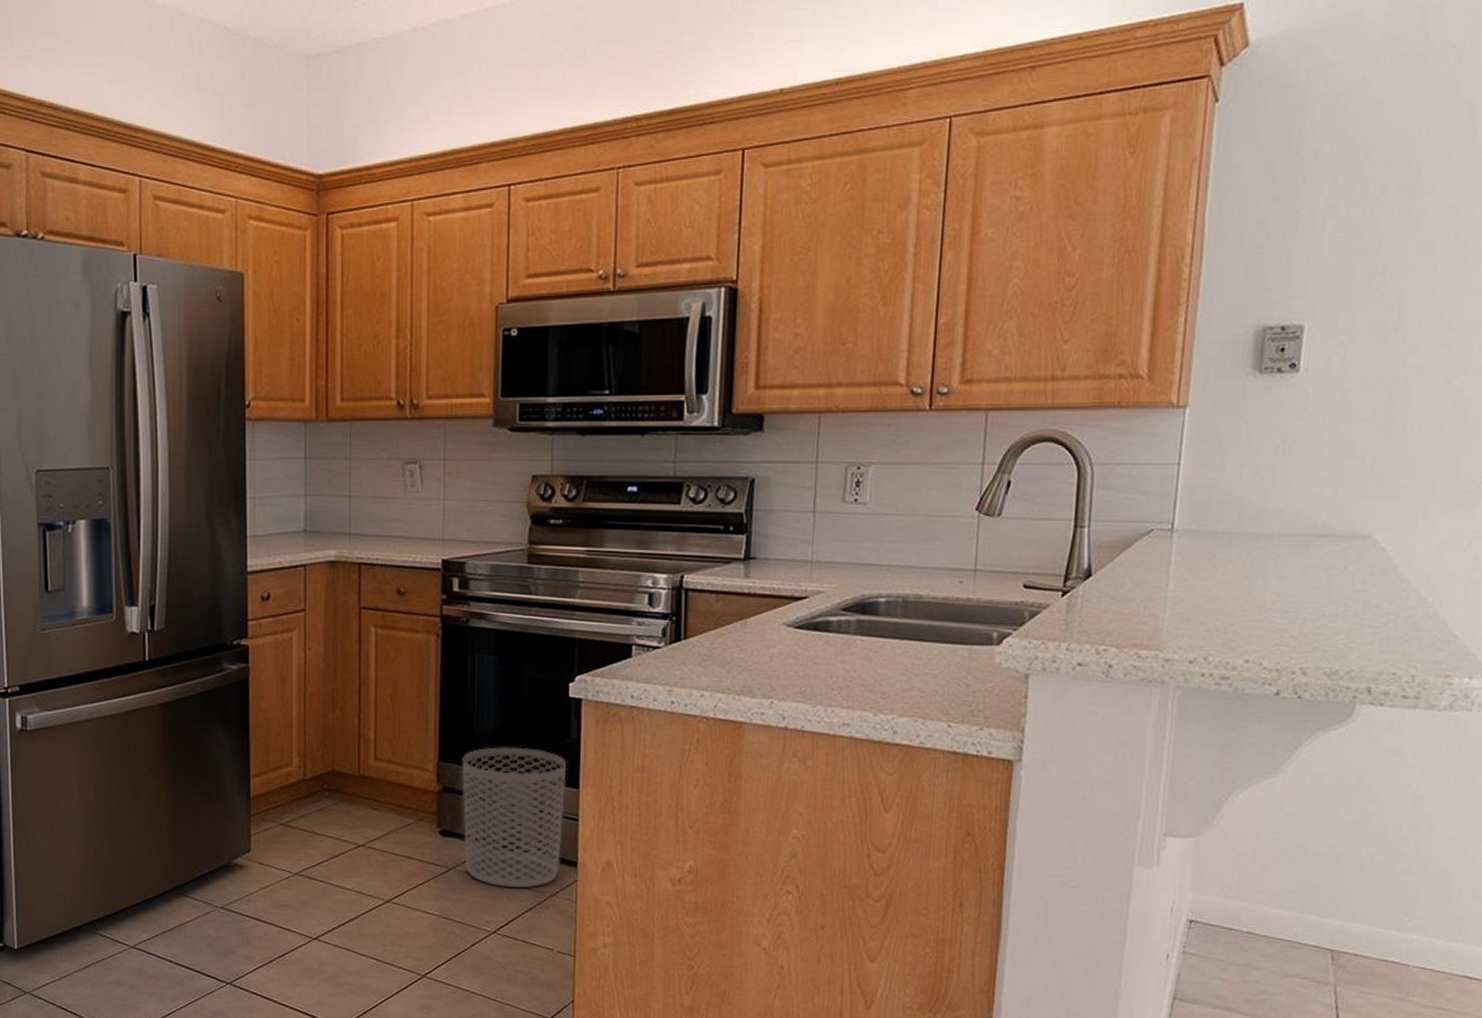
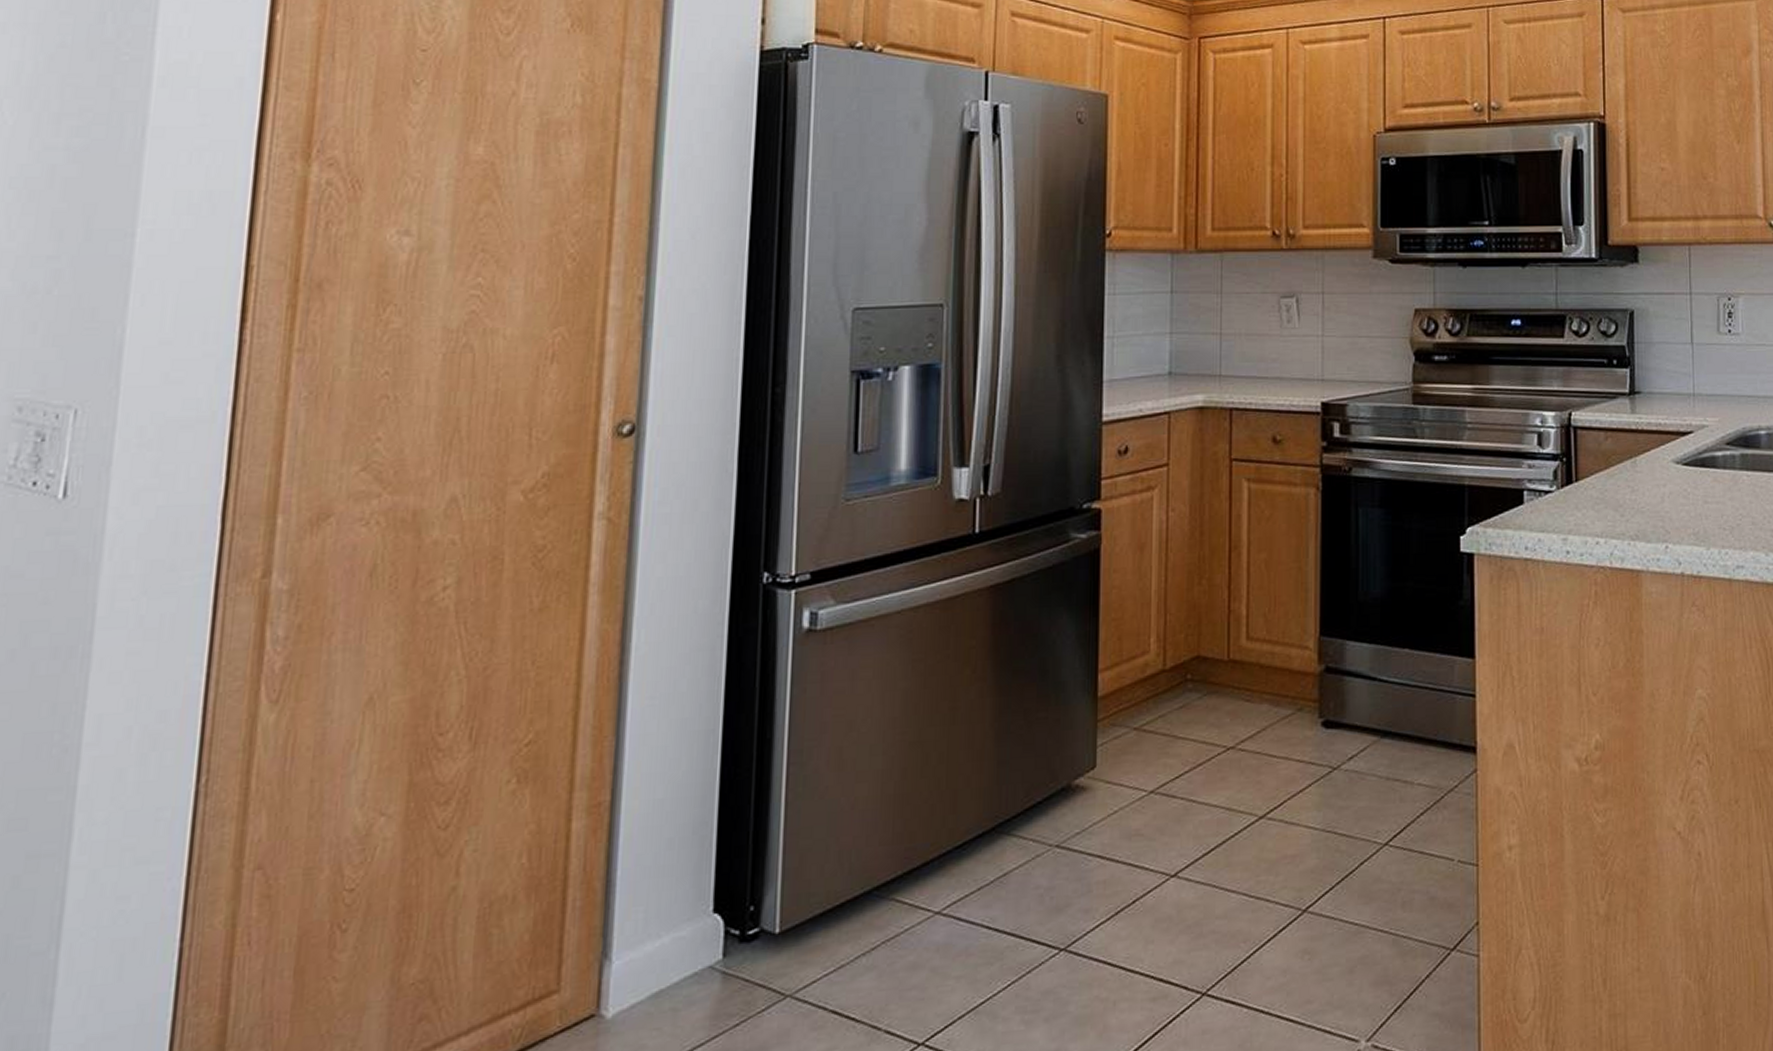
waste bin: present [462,747,567,888] -> none [1346,613,1461,786]

